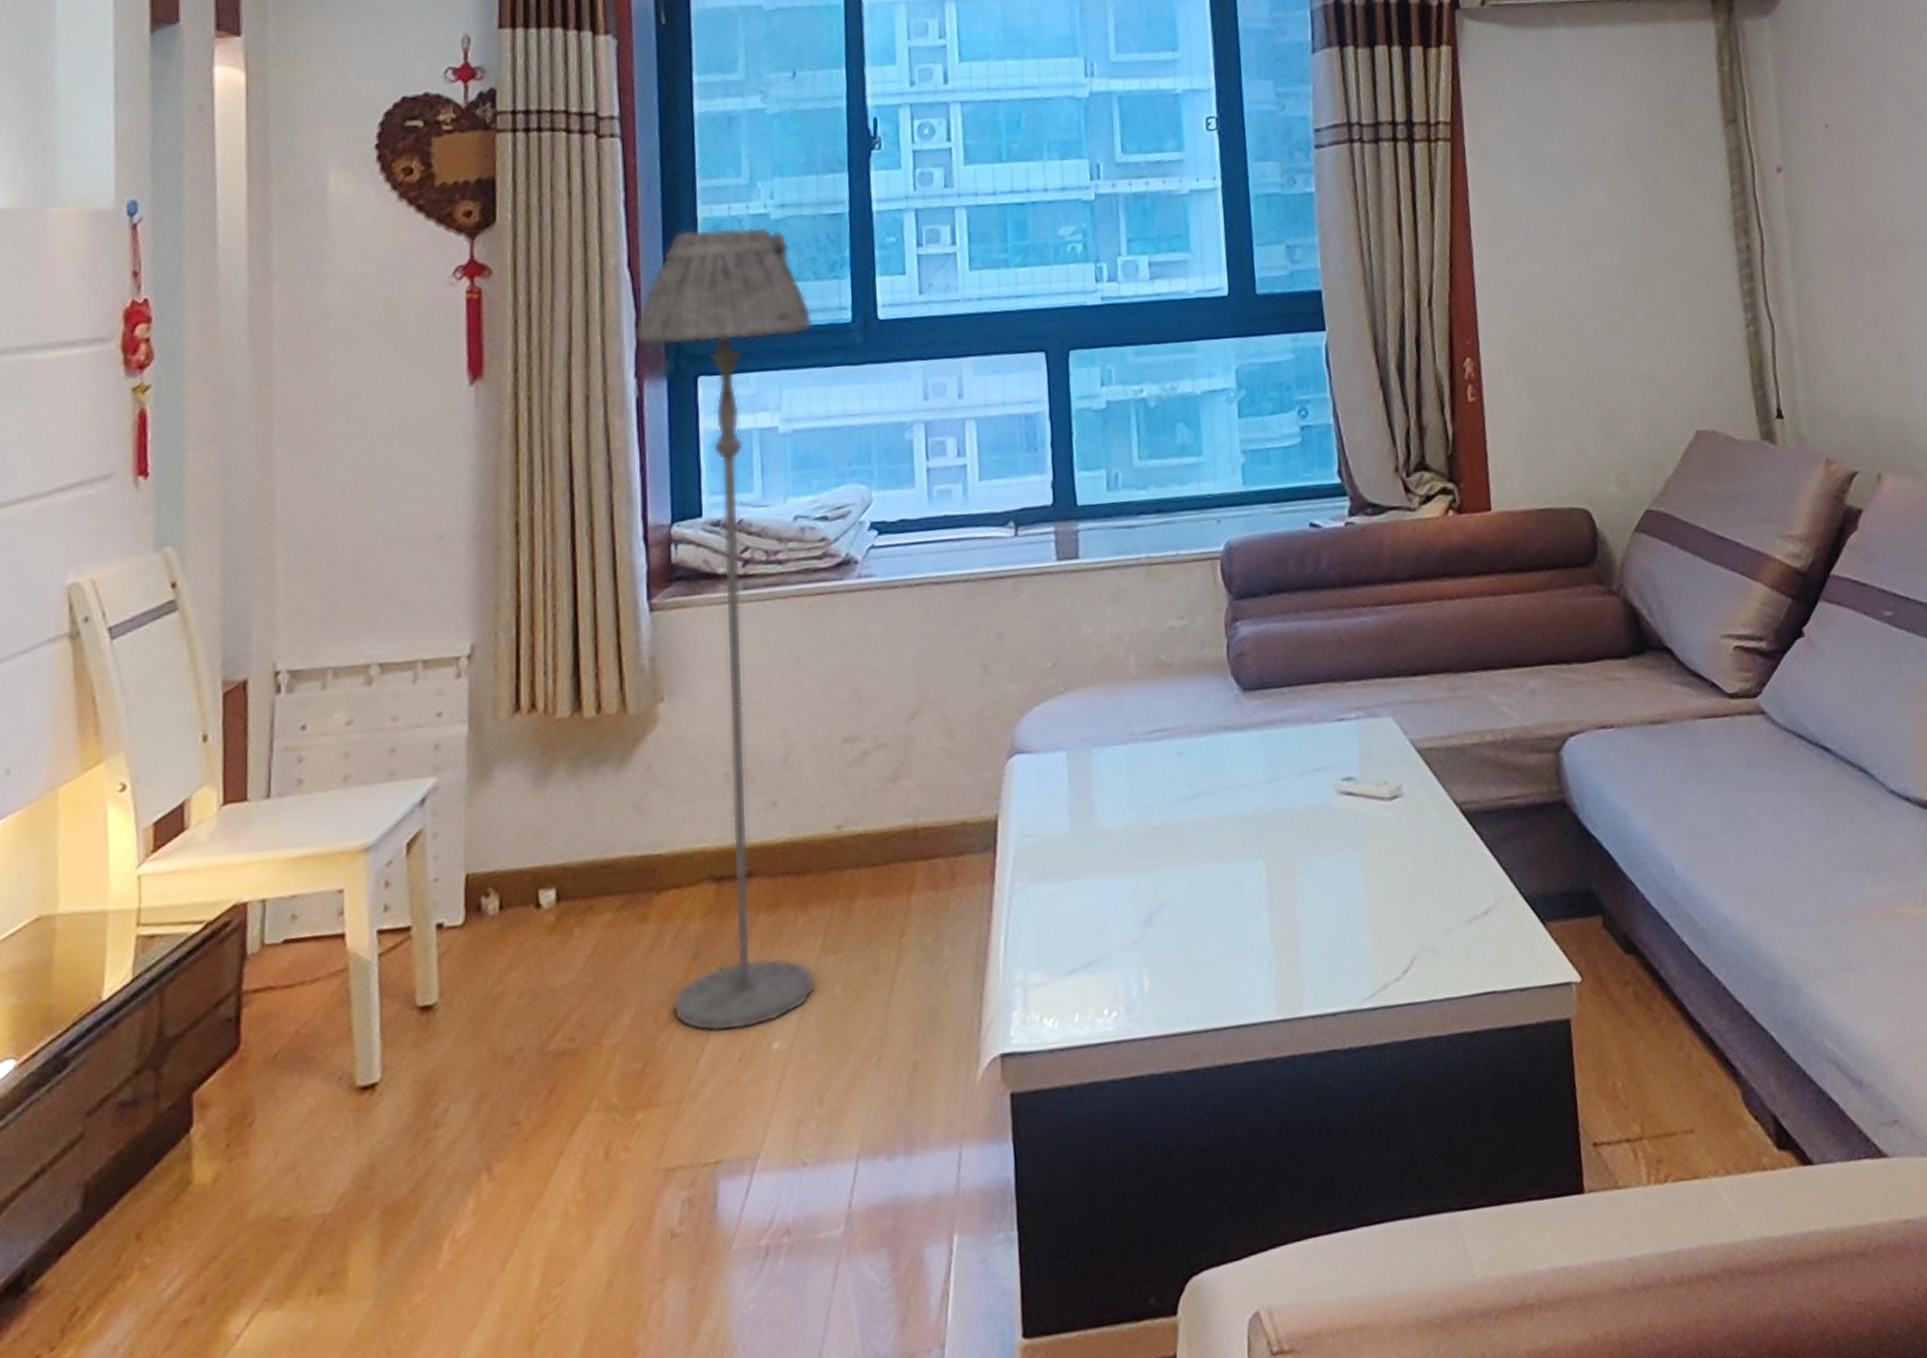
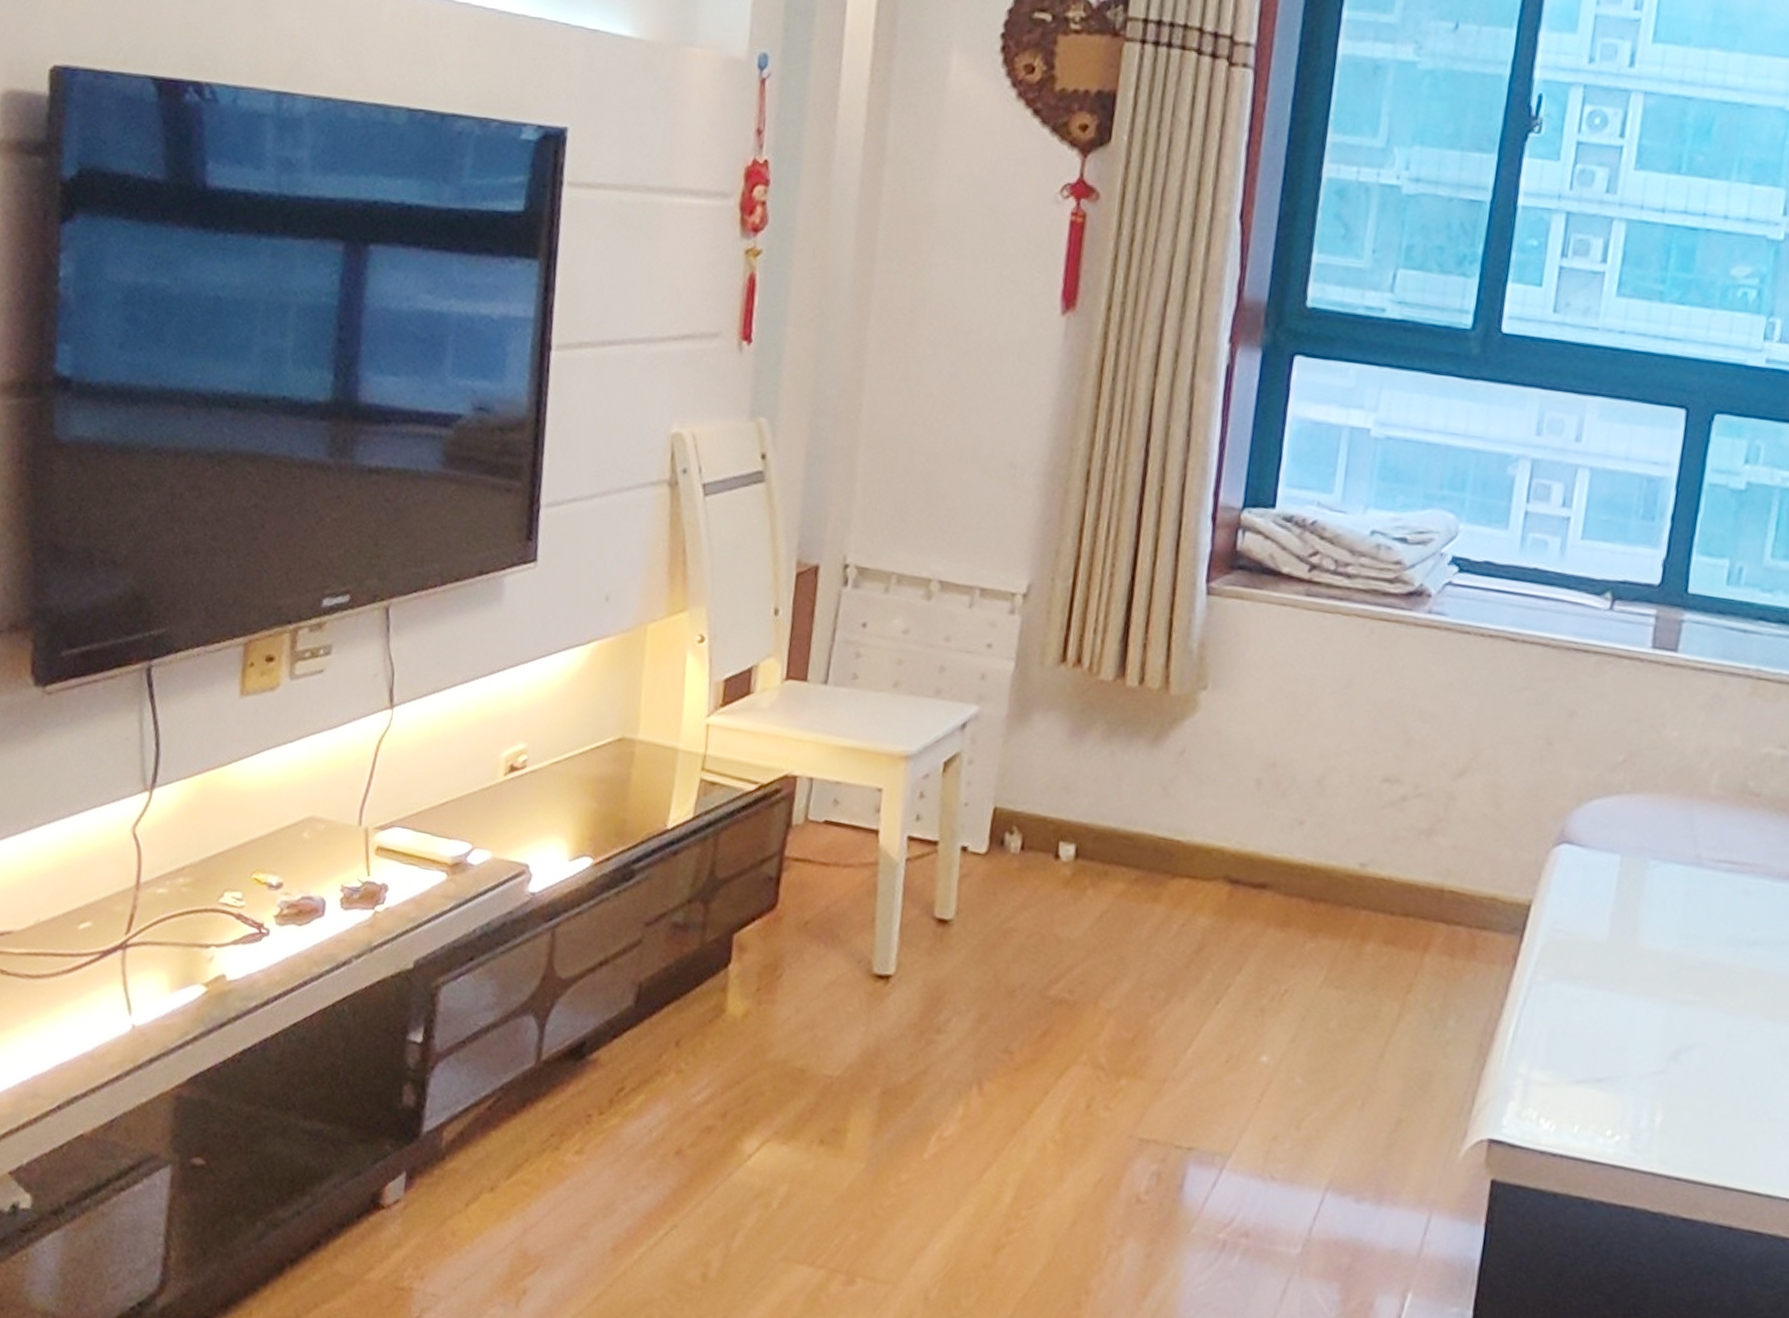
floor lamp: present [634,226,816,1033] -> none [1169,188,1429,1036]

